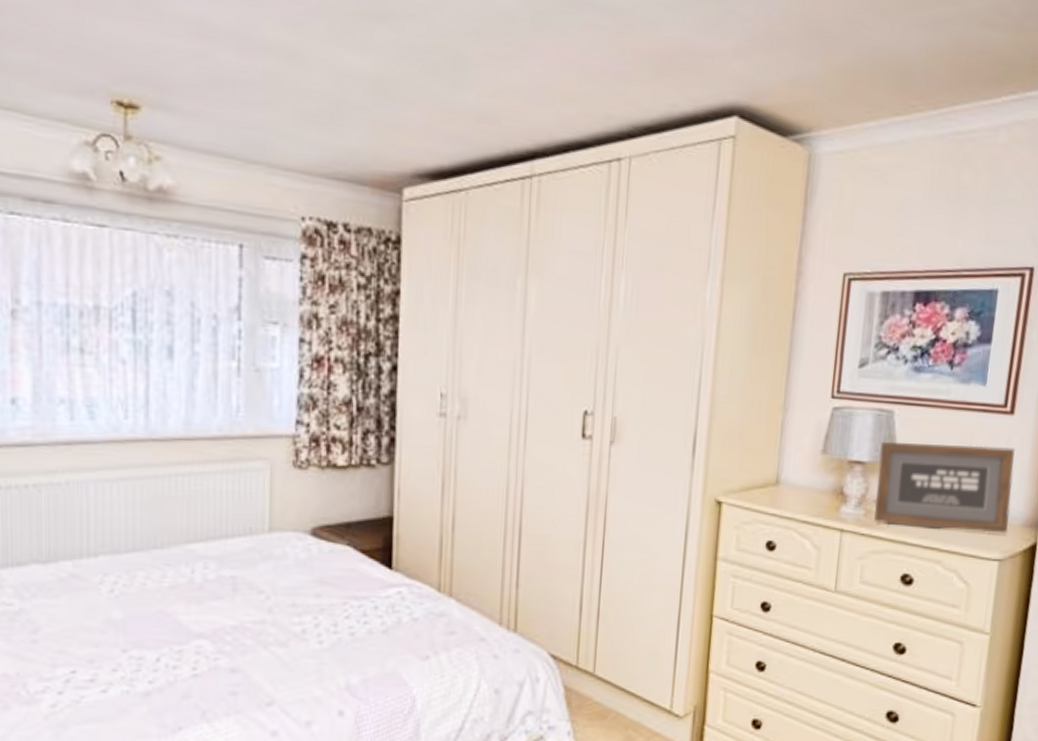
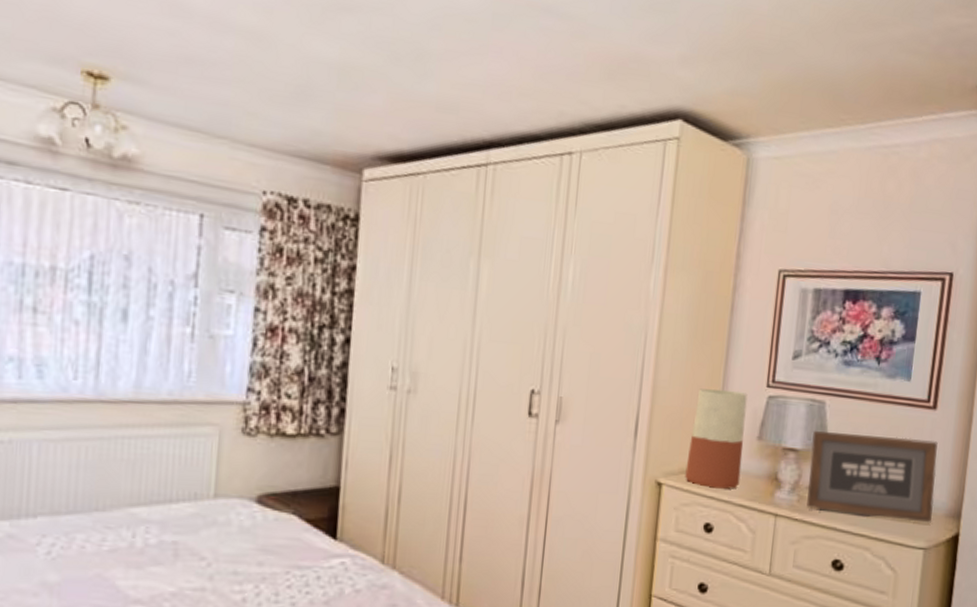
vase: none [746,402,811,506] -> present [685,388,748,489]

